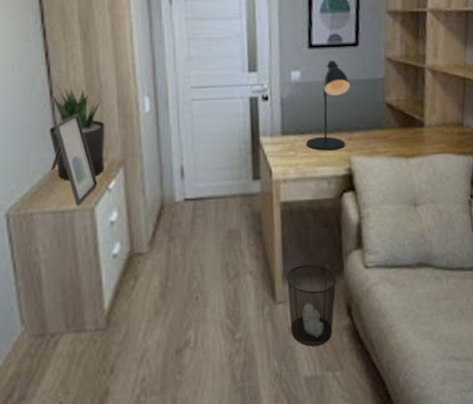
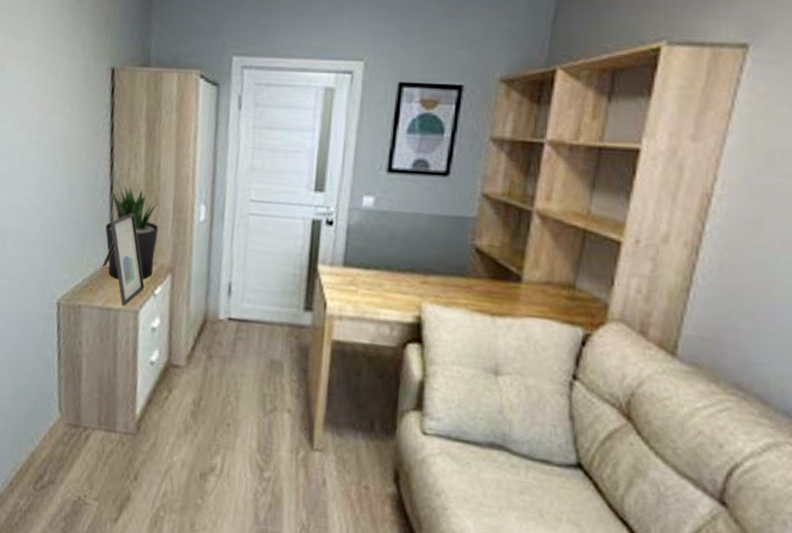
waste bin: present [286,264,337,347] -> none [325,414,387,509]
desk lamp: present [306,59,351,151] -> none [370,188,433,294]

